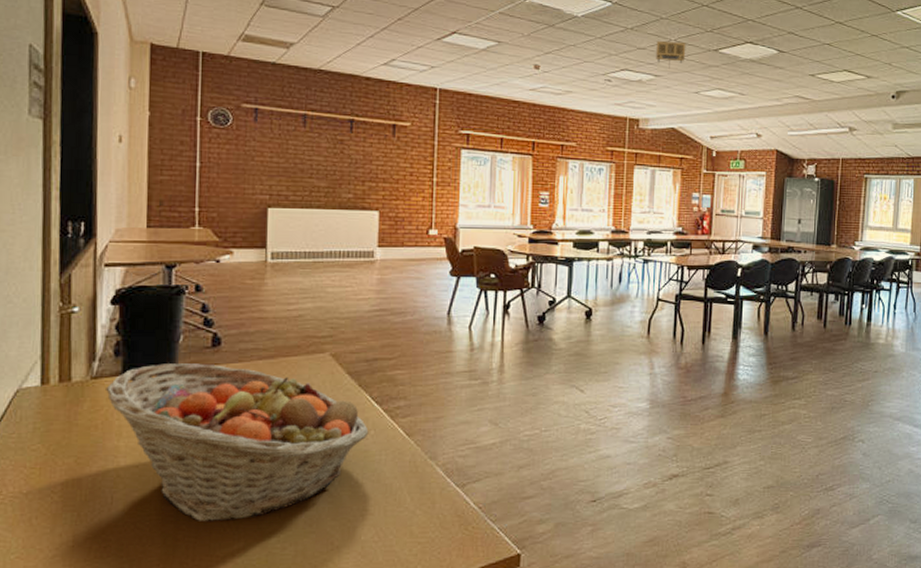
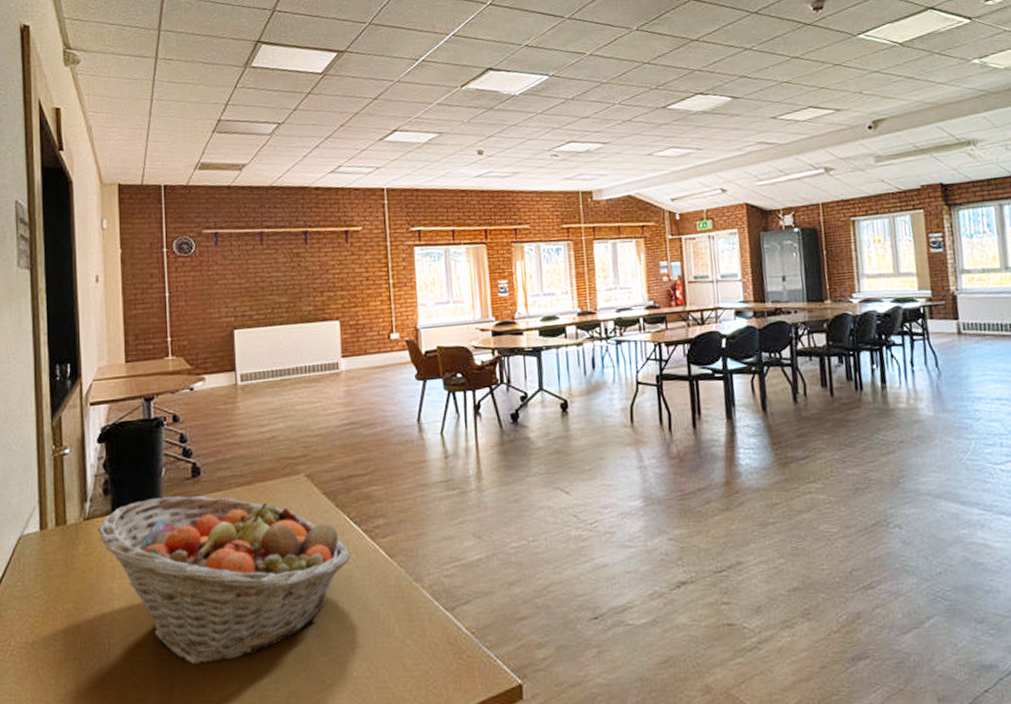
projector: present [656,41,686,69] -> none [600,104,633,134]

